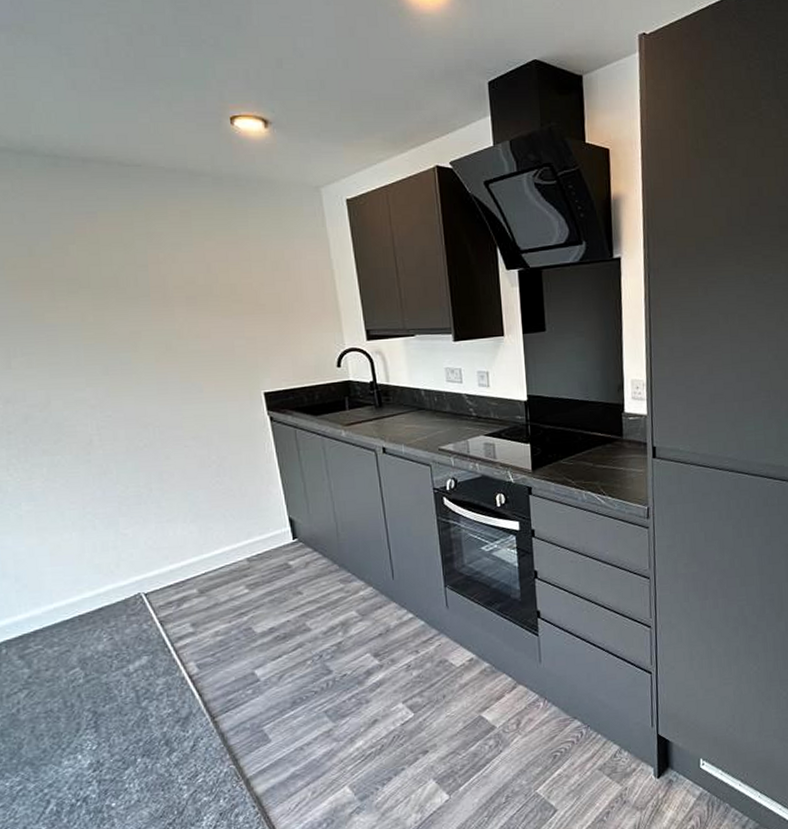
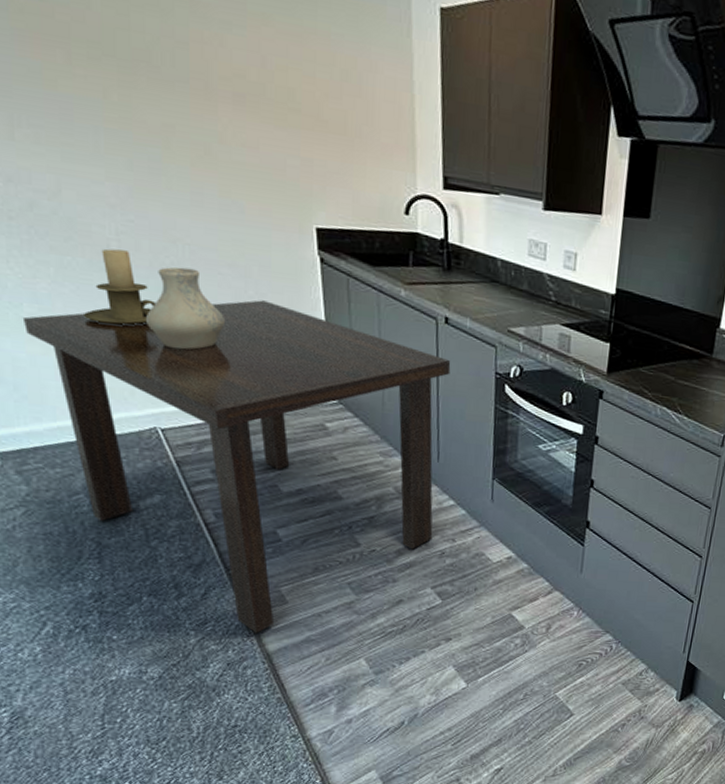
dining table: none [21,462,398,778] -> present [22,300,451,633]
candle holder: none [72,442,134,508] -> present [82,248,157,326]
vase: none [125,446,194,520] -> present [145,267,226,350]

